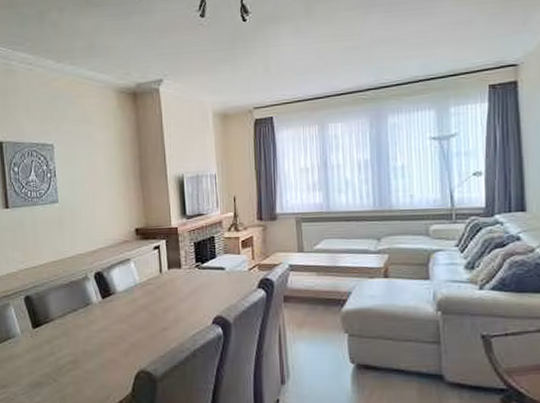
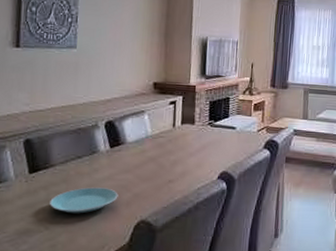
plate: none [54,339,116,366] -> present [50,187,118,214]

